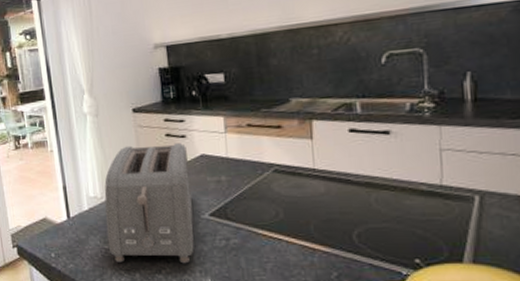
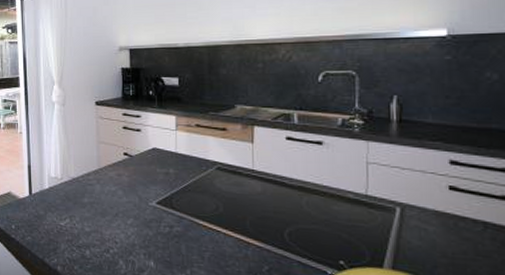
toaster: present [104,142,194,264] -> none [63,134,143,246]

